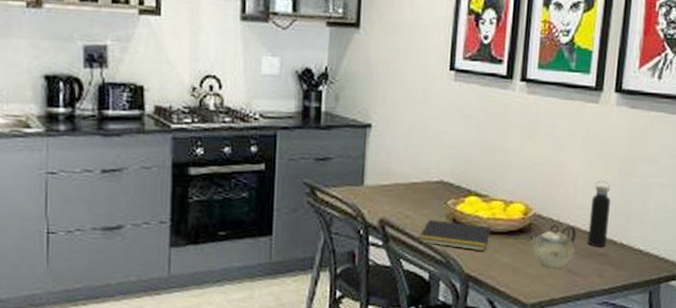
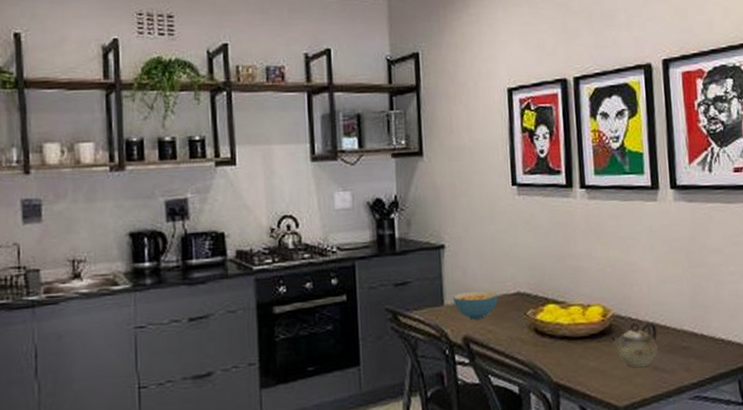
cereal bowl: none [373,175,420,203] -> present [452,291,498,320]
notepad: present [419,219,492,251] -> none [504,331,574,359]
water bottle: present [587,181,611,247] -> none [666,275,689,341]

